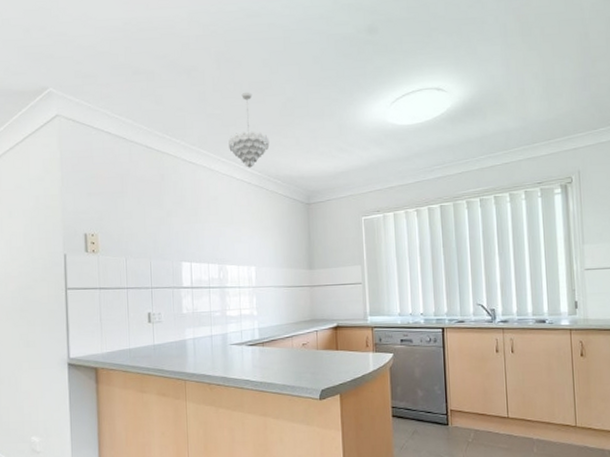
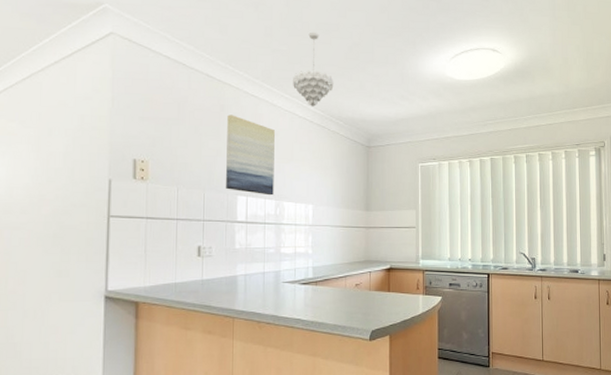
wall art: none [168,183,216,260] -> present [226,115,275,196]

